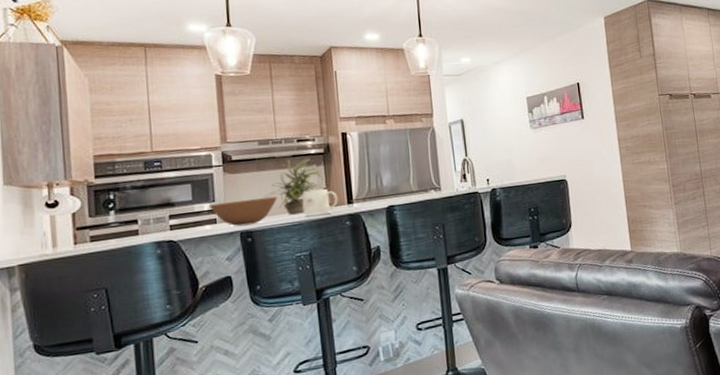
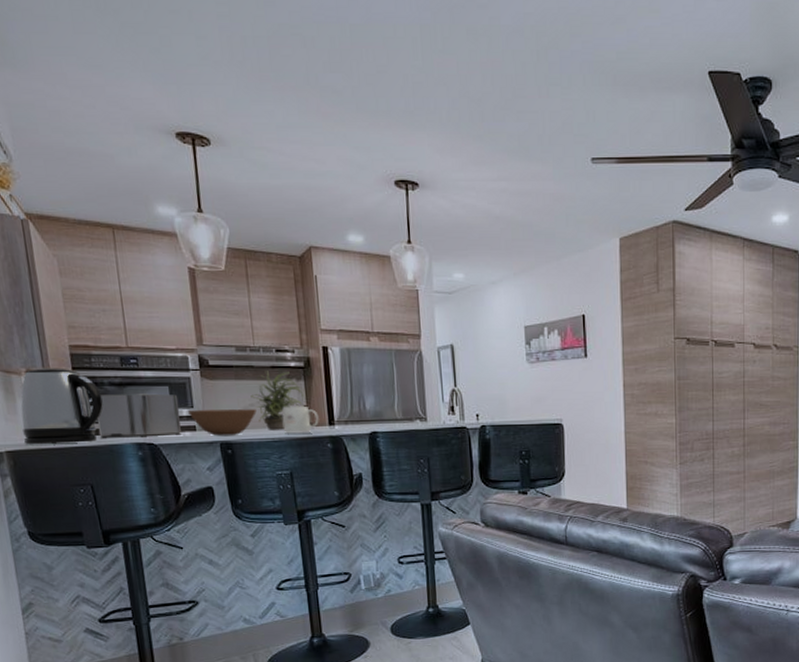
kettle: none [38,177,124,256] -> present [20,368,103,445]
toaster: none [116,191,202,242] -> present [97,393,181,439]

